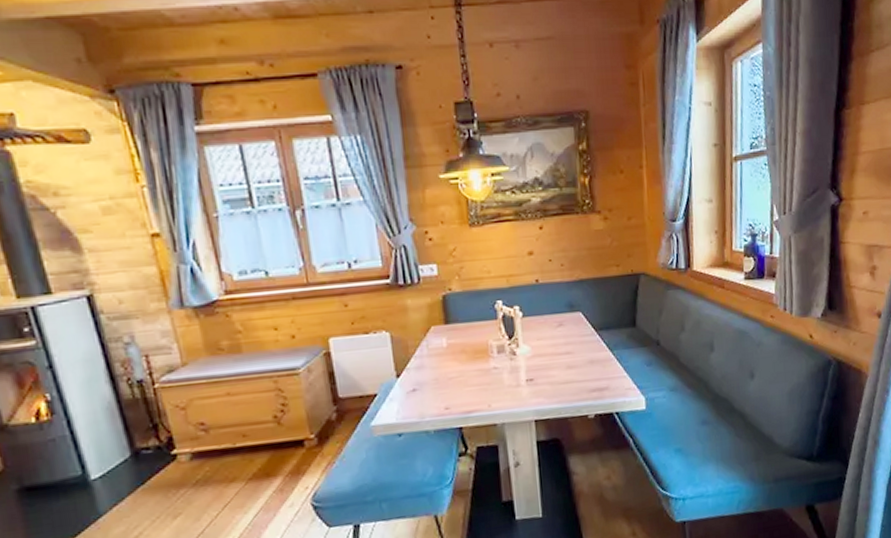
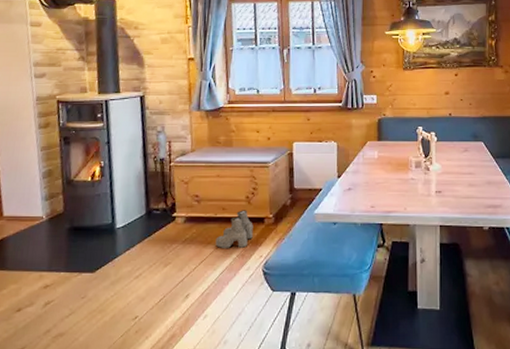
boots: none [240,433,292,486] -> present [215,210,253,249]

